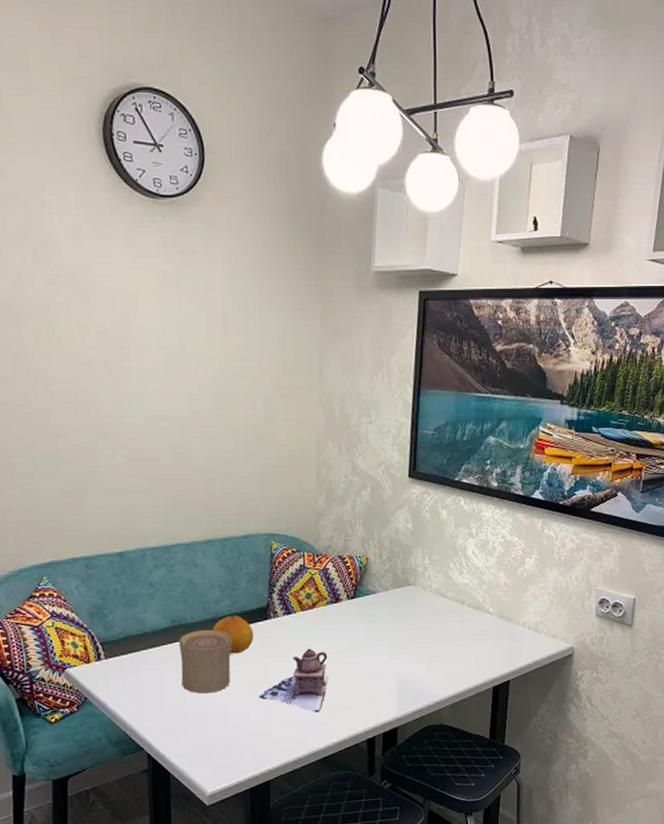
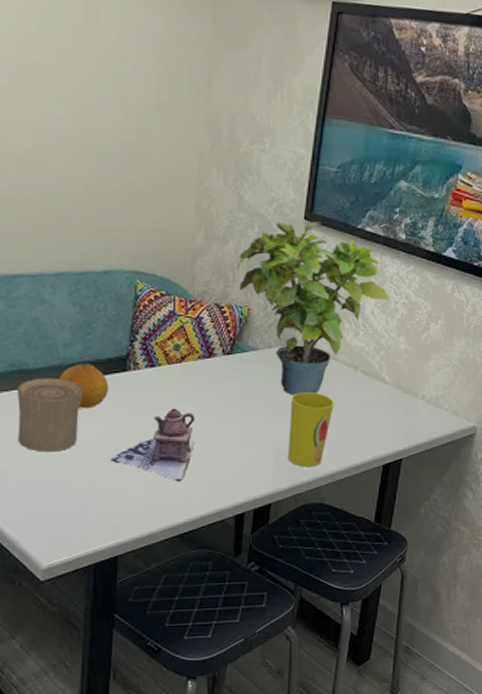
potted plant: none [354,478,488,630] -> present [236,221,390,395]
cup: none [408,626,446,693] -> present [287,392,334,467]

